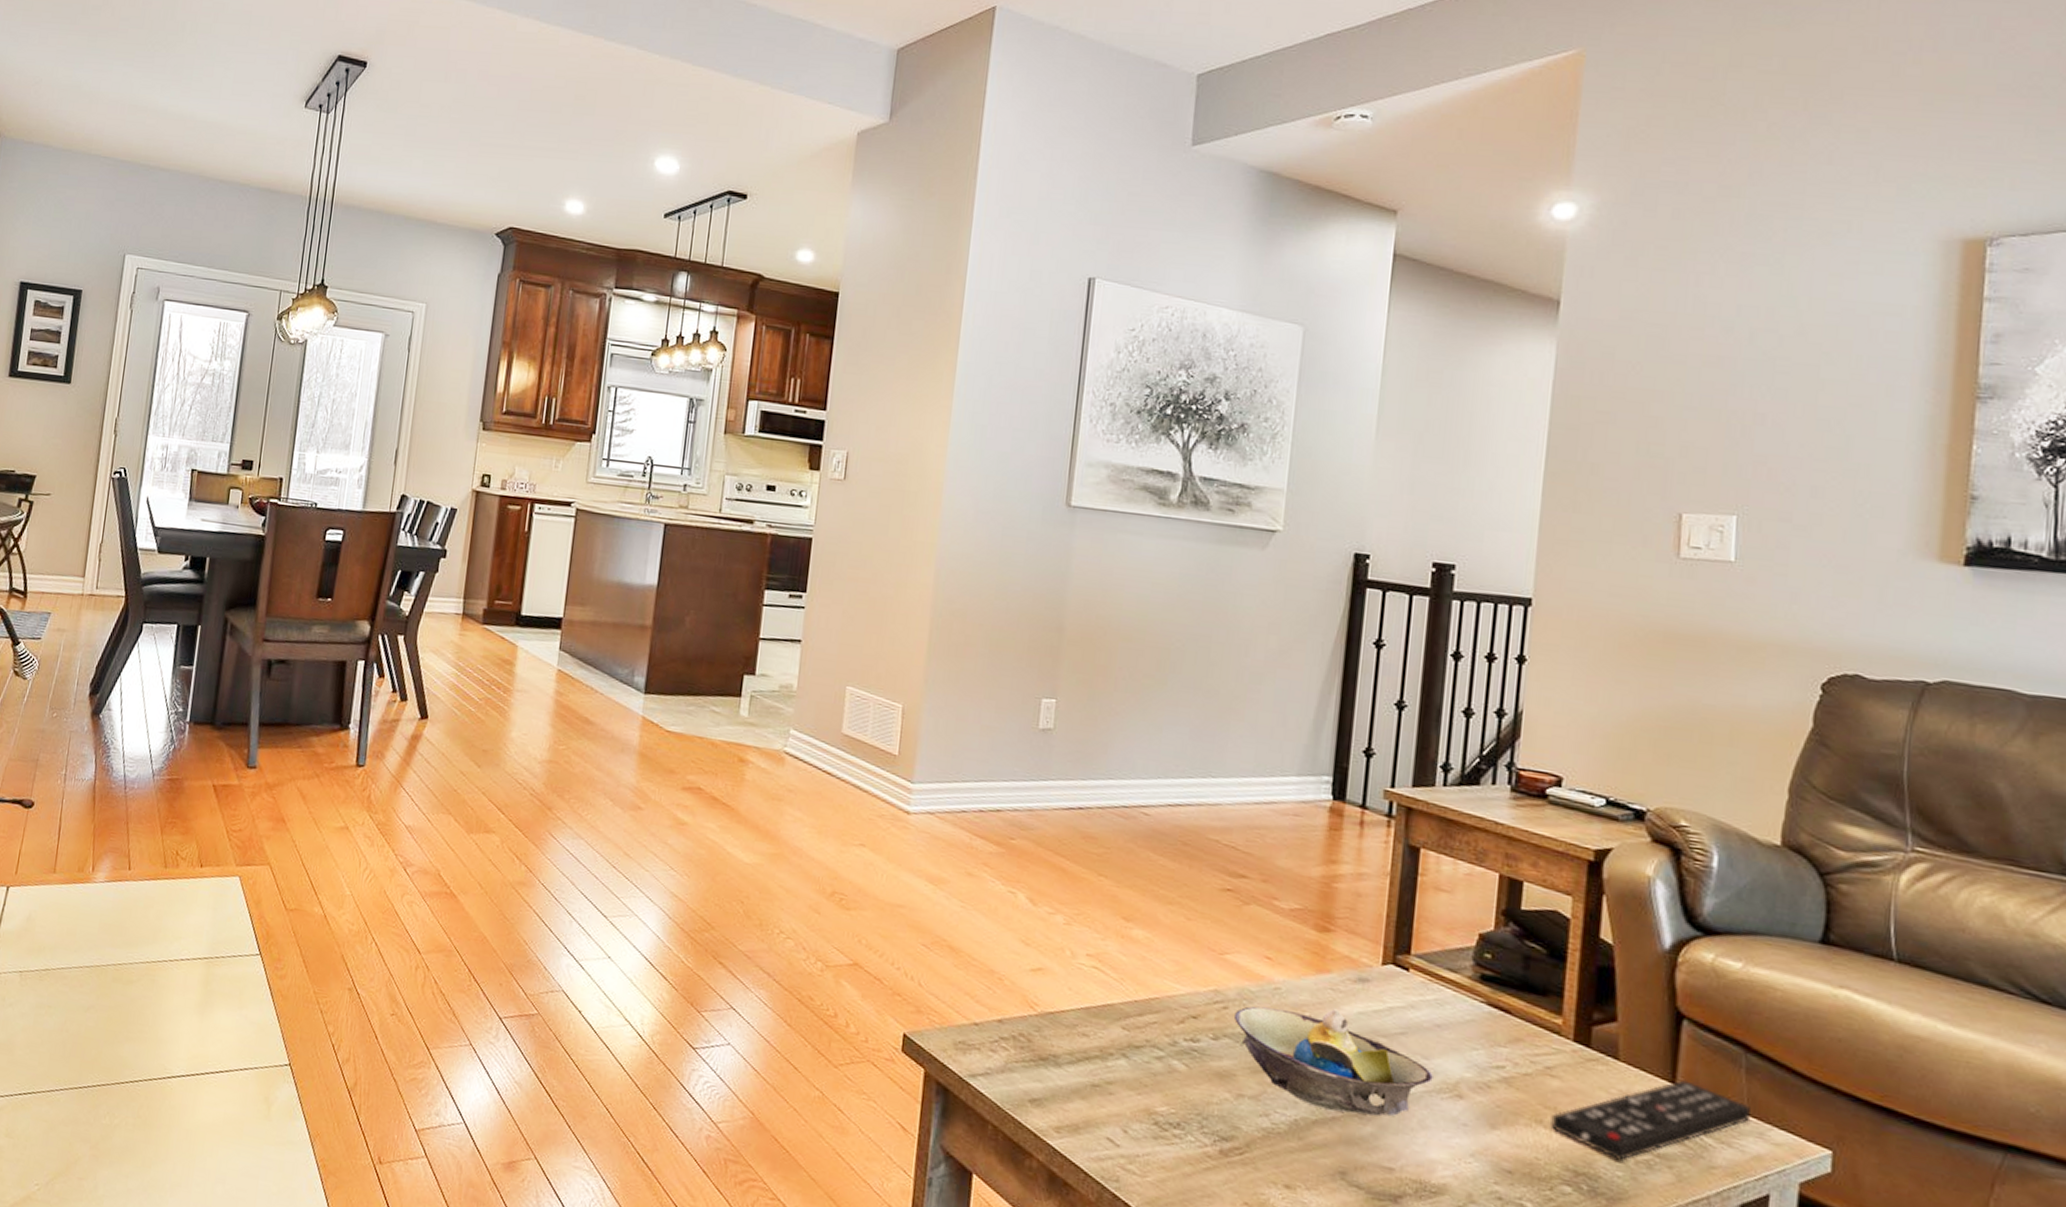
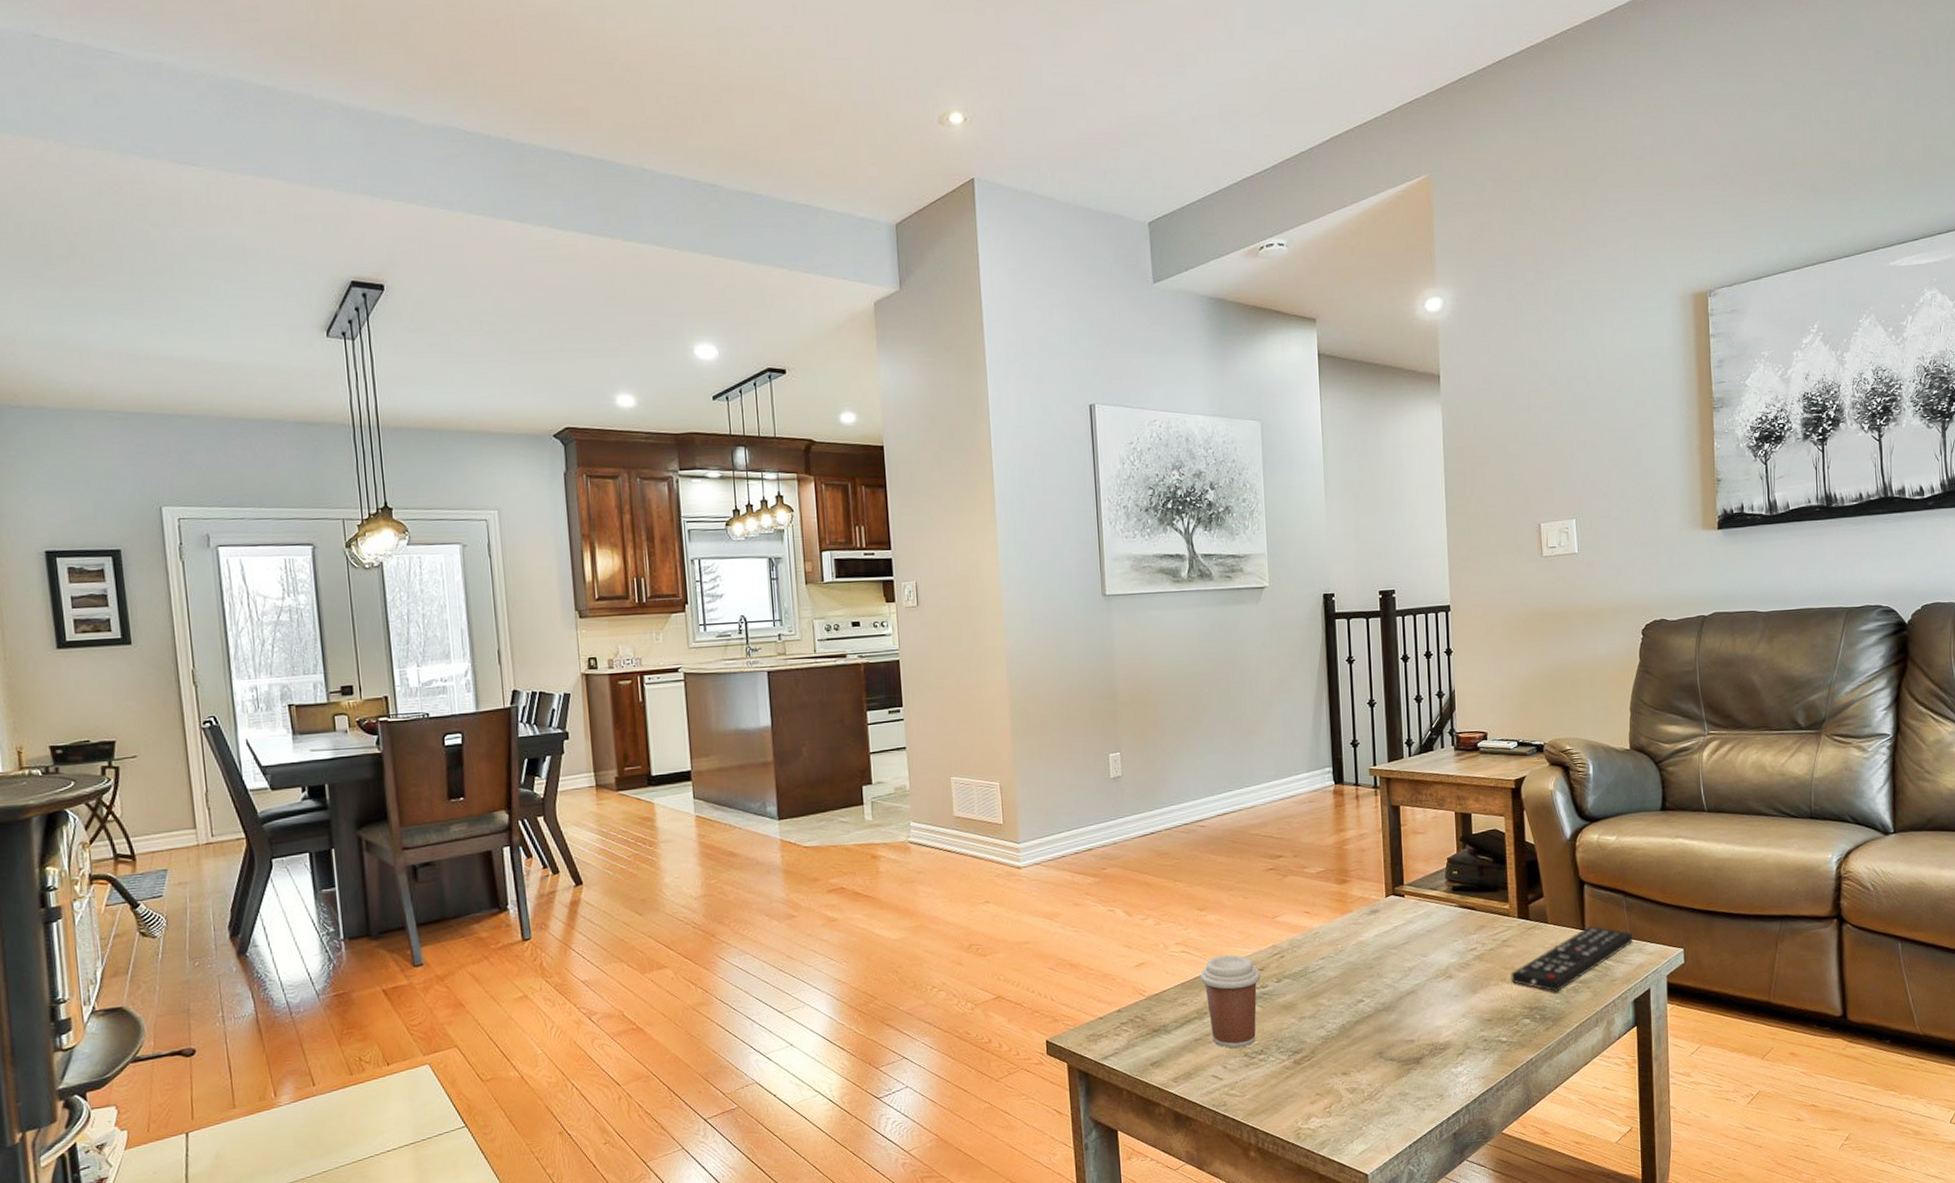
coffee cup: none [1110,984,1194,1113] -> present [1199,954,1261,1048]
decorative bowl: present [1233,1006,1435,1117] -> none [1289,937,1432,1012]

